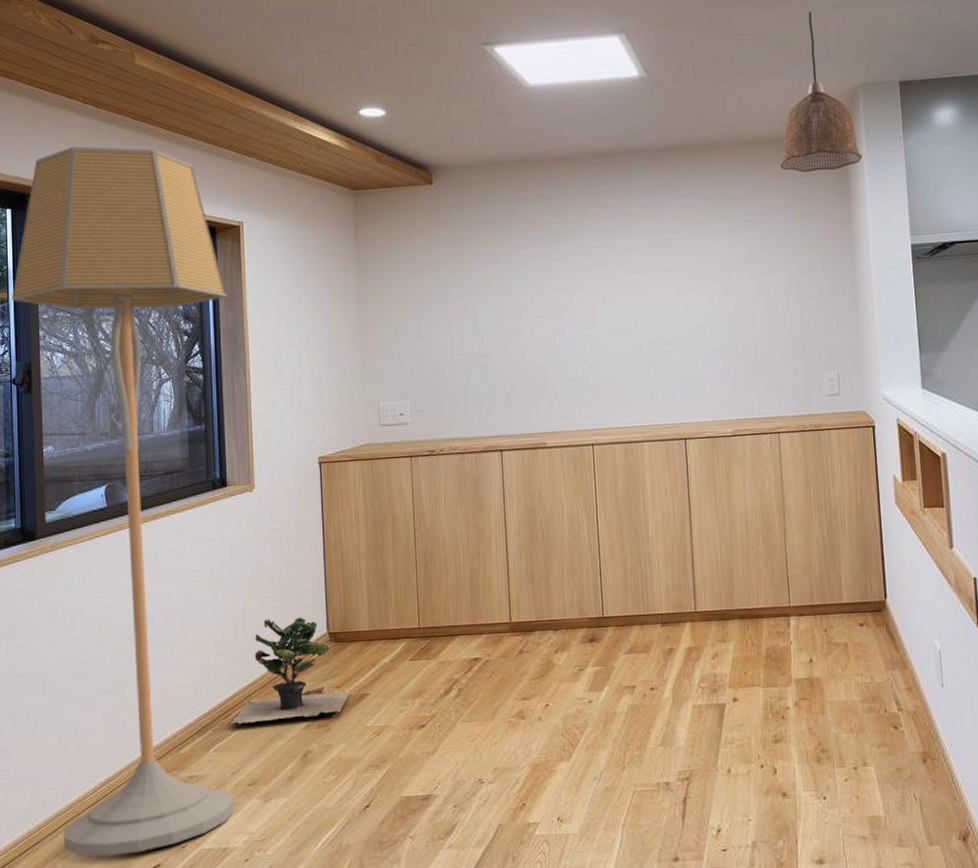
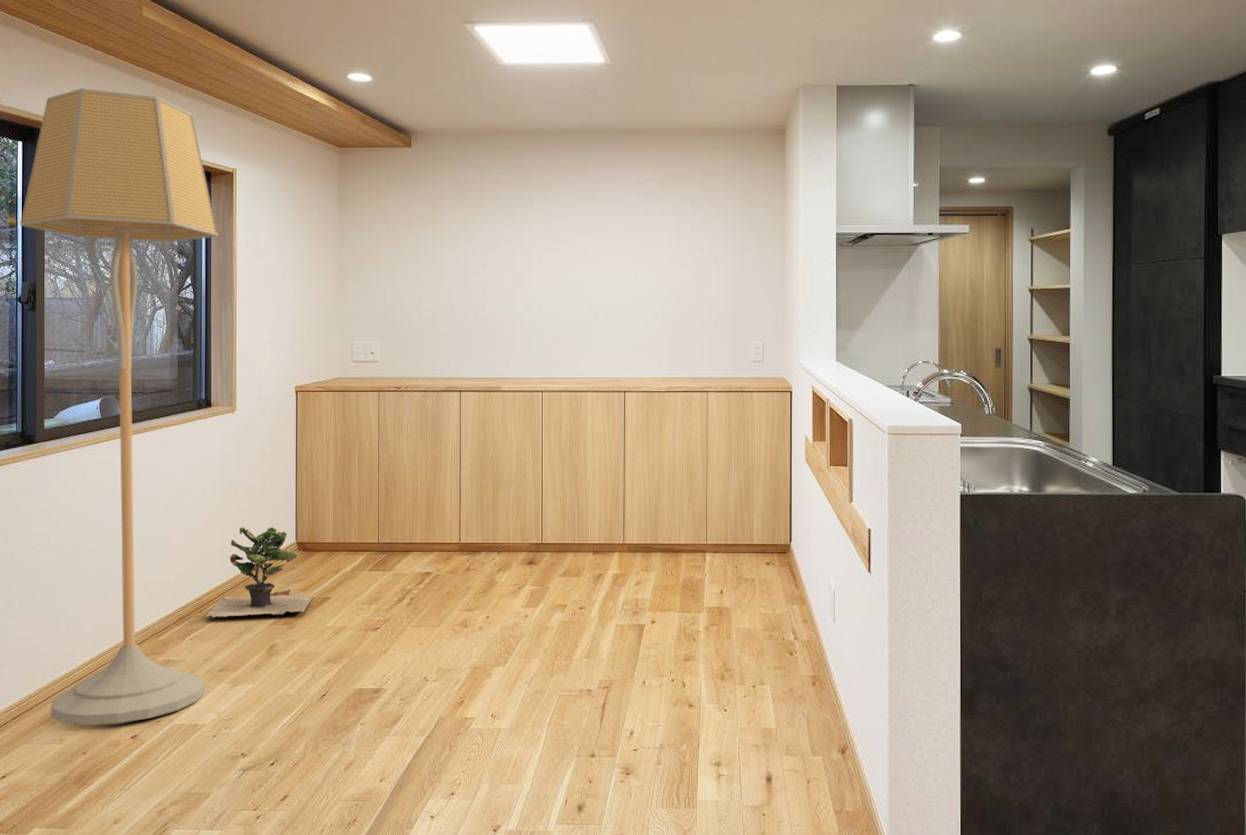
pendant lamp: present [780,12,862,172] -> none [725,16,799,161]

